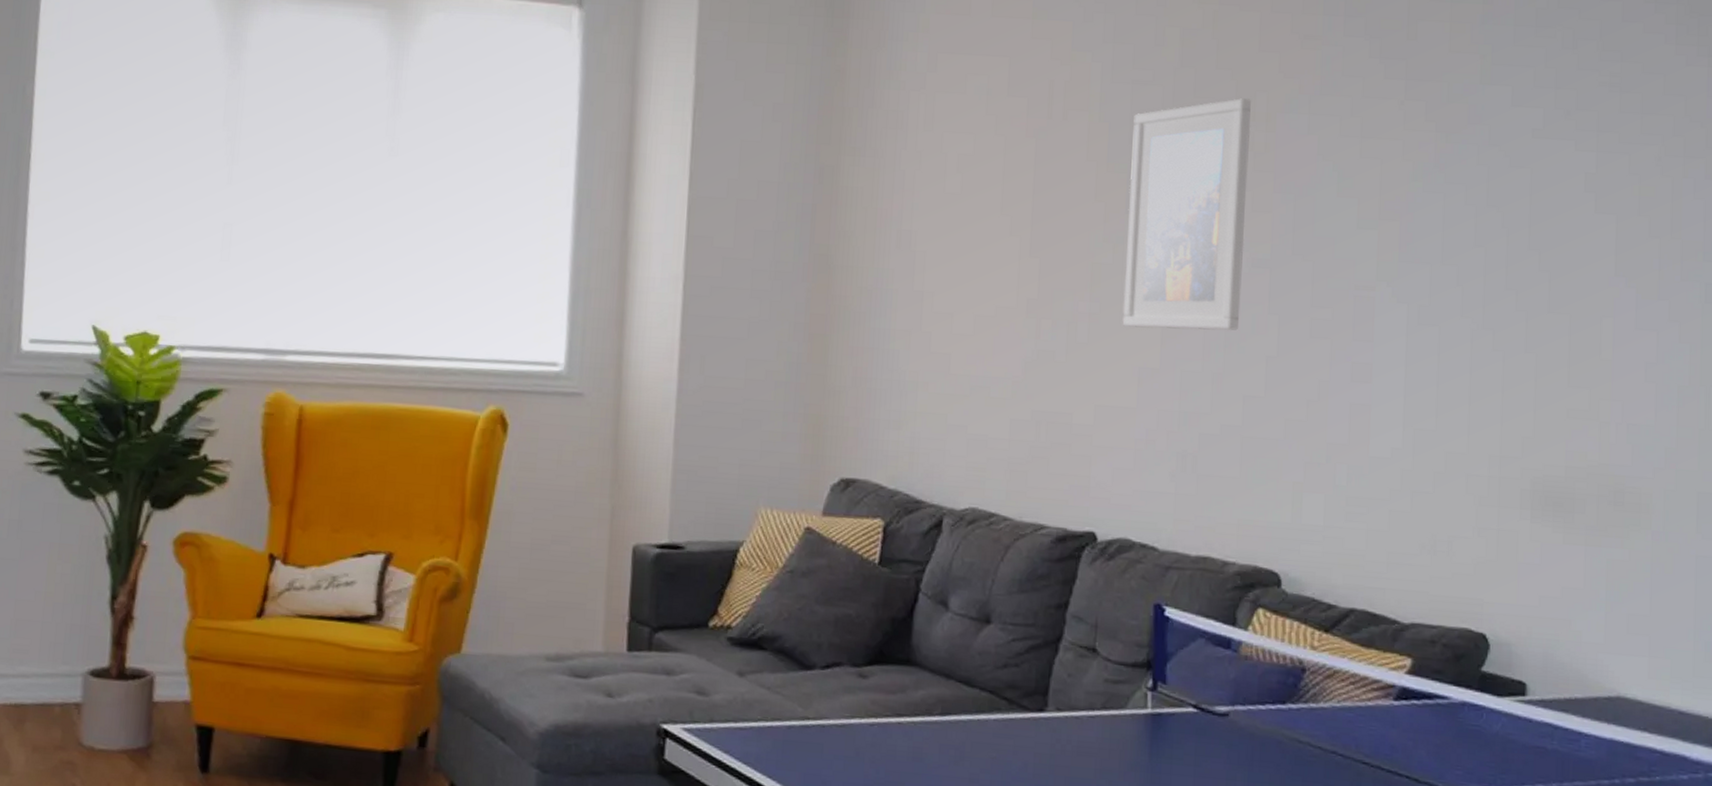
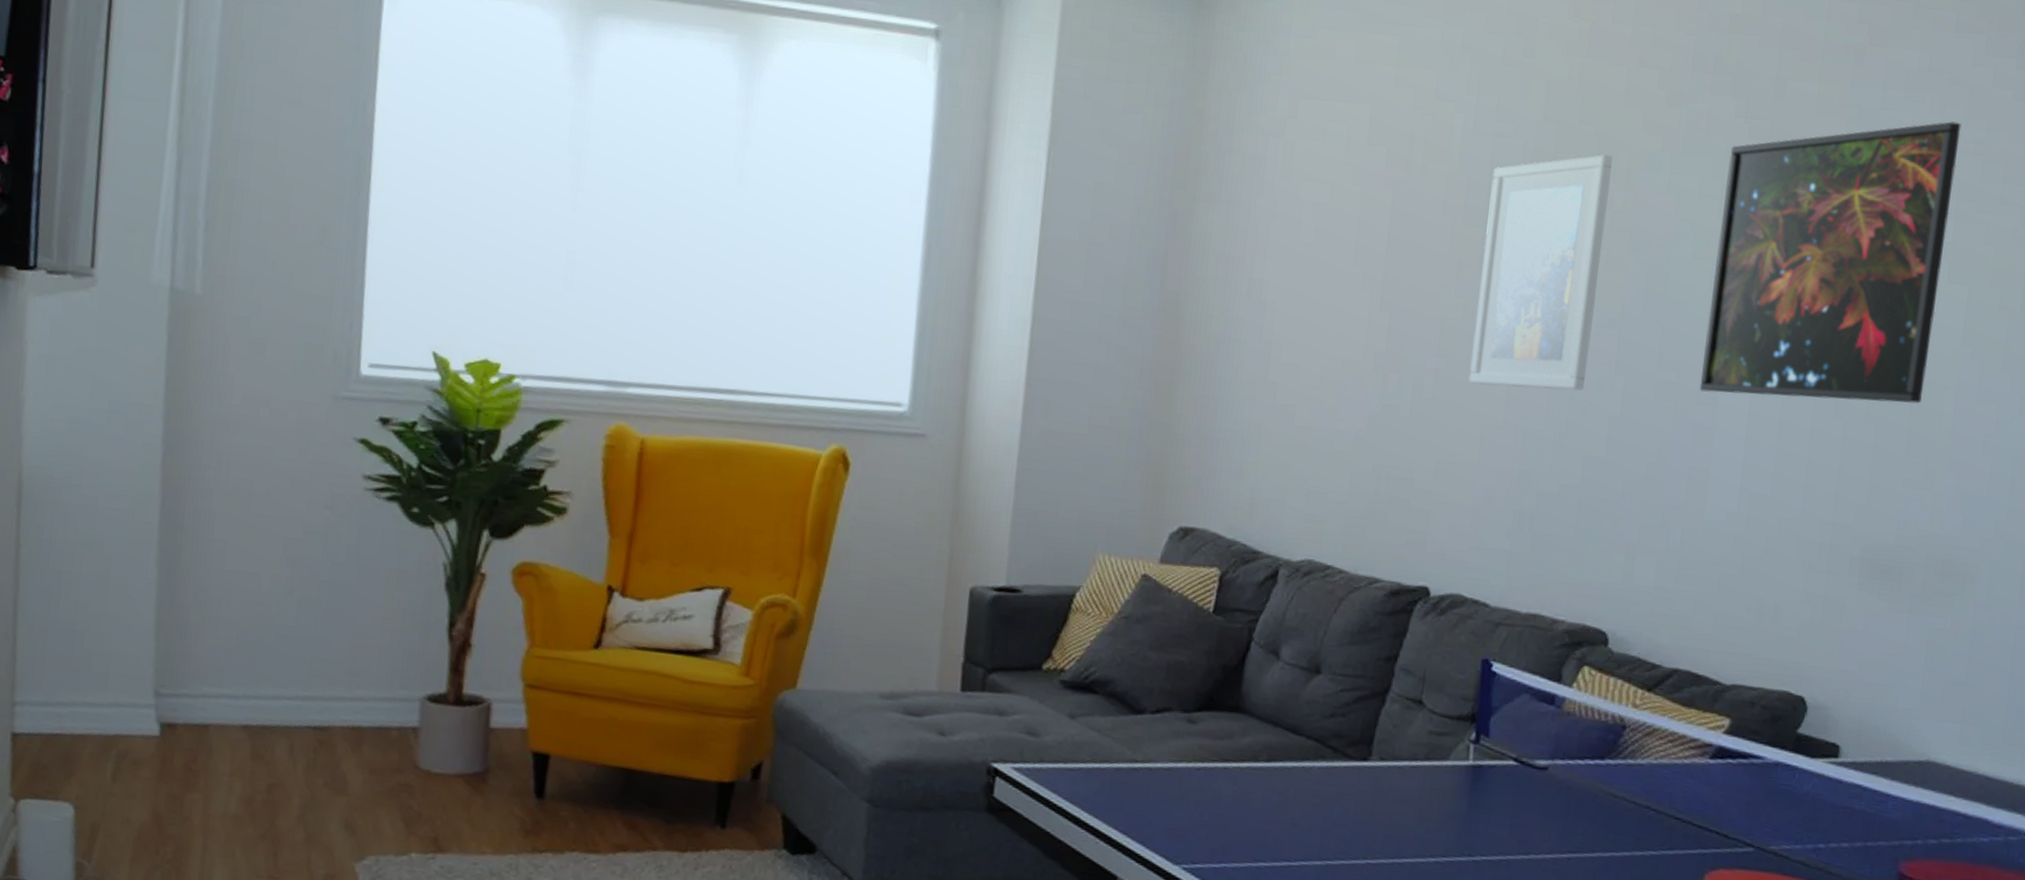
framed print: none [1354,55,1595,334] -> present [1699,121,1962,404]

